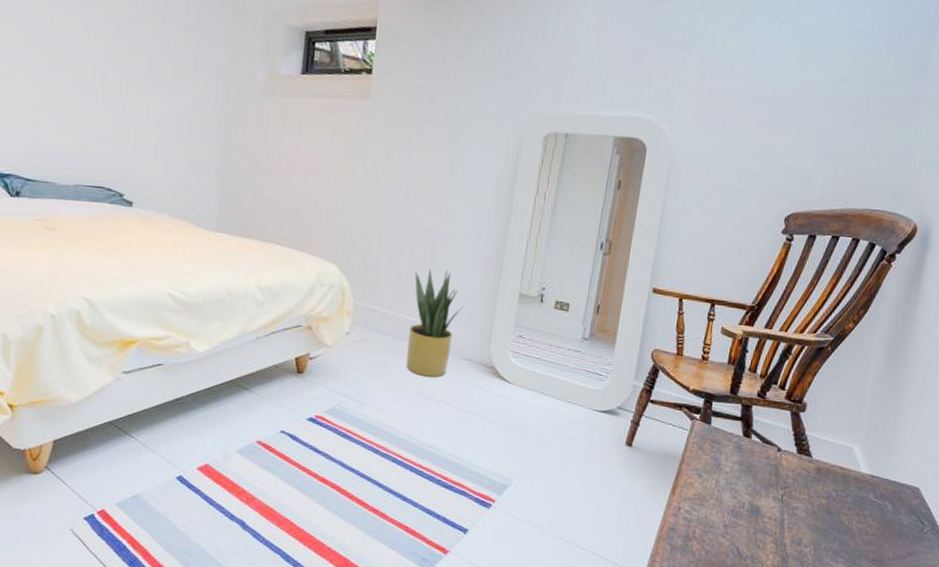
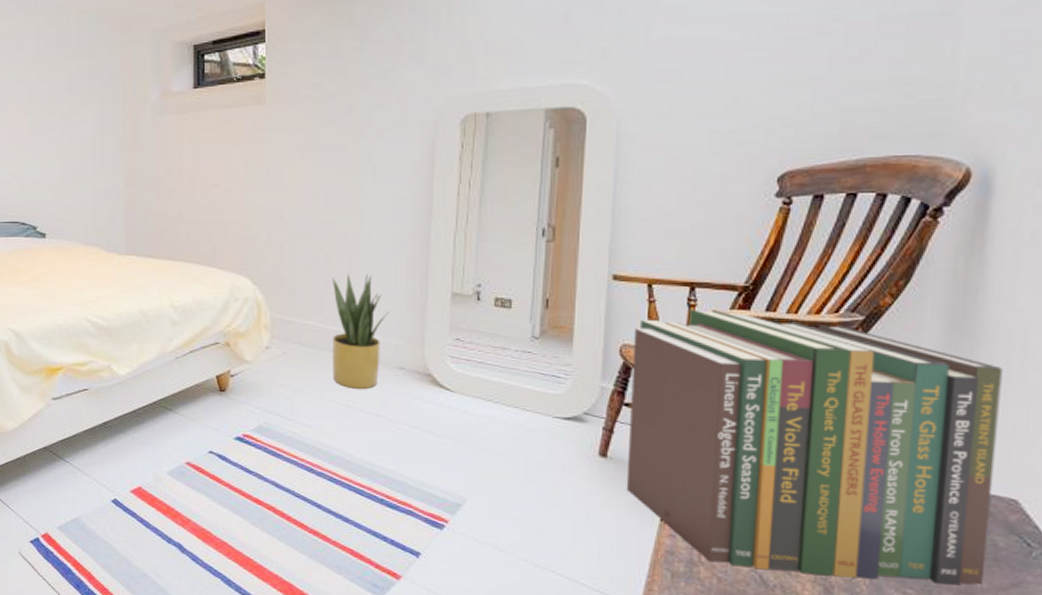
books: none [644,322,921,555] -> present [626,309,1003,586]

